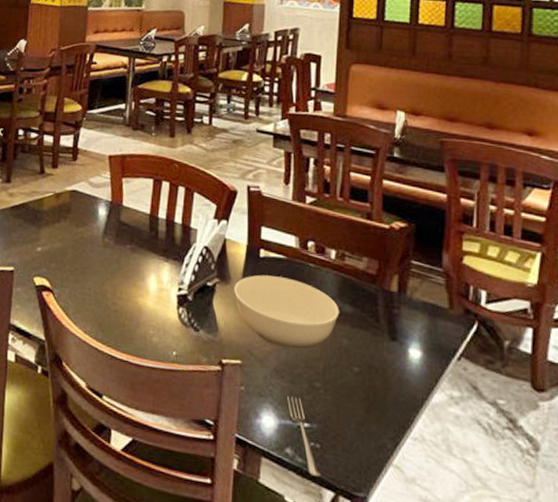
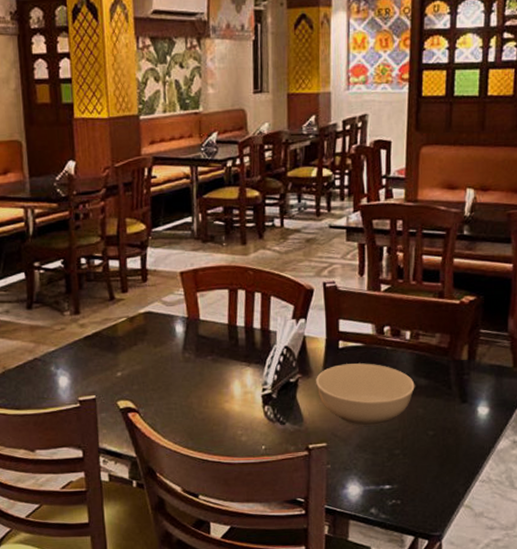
fork: present [287,395,321,478] -> none [370,465,403,527]

